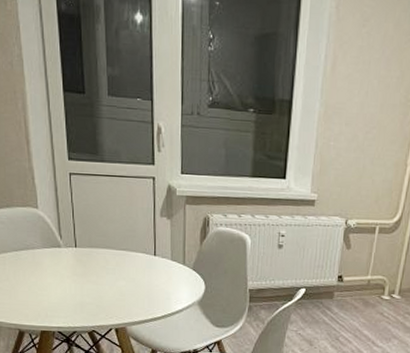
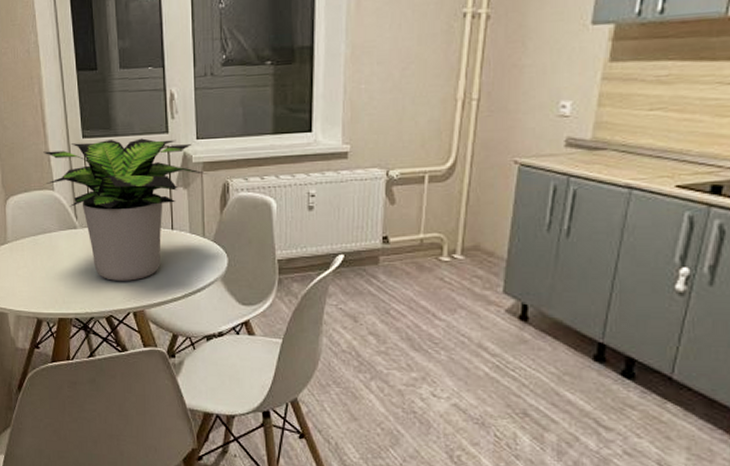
potted plant: none [27,164,190,300] -> present [43,138,208,281]

